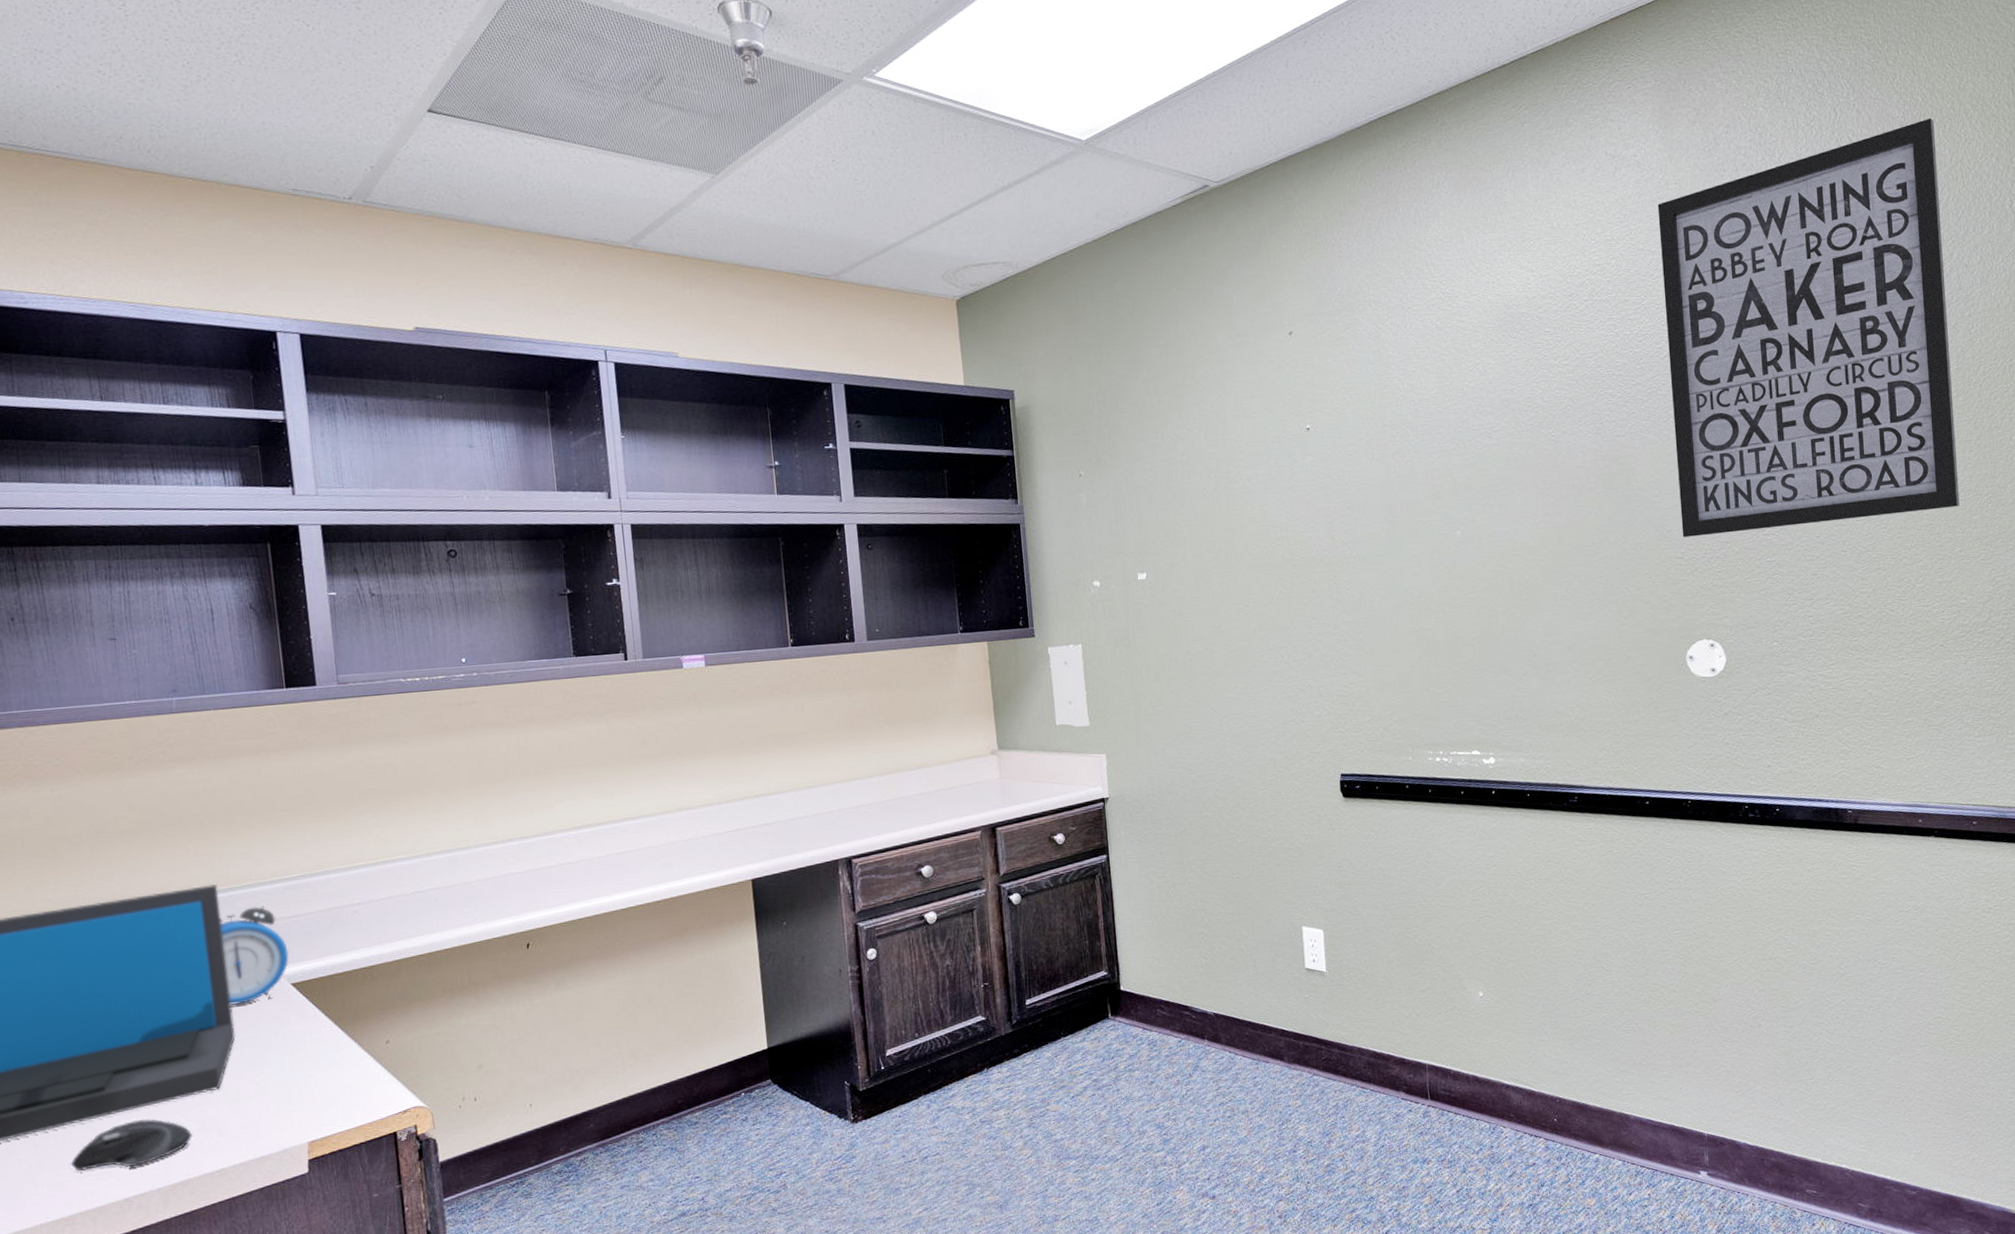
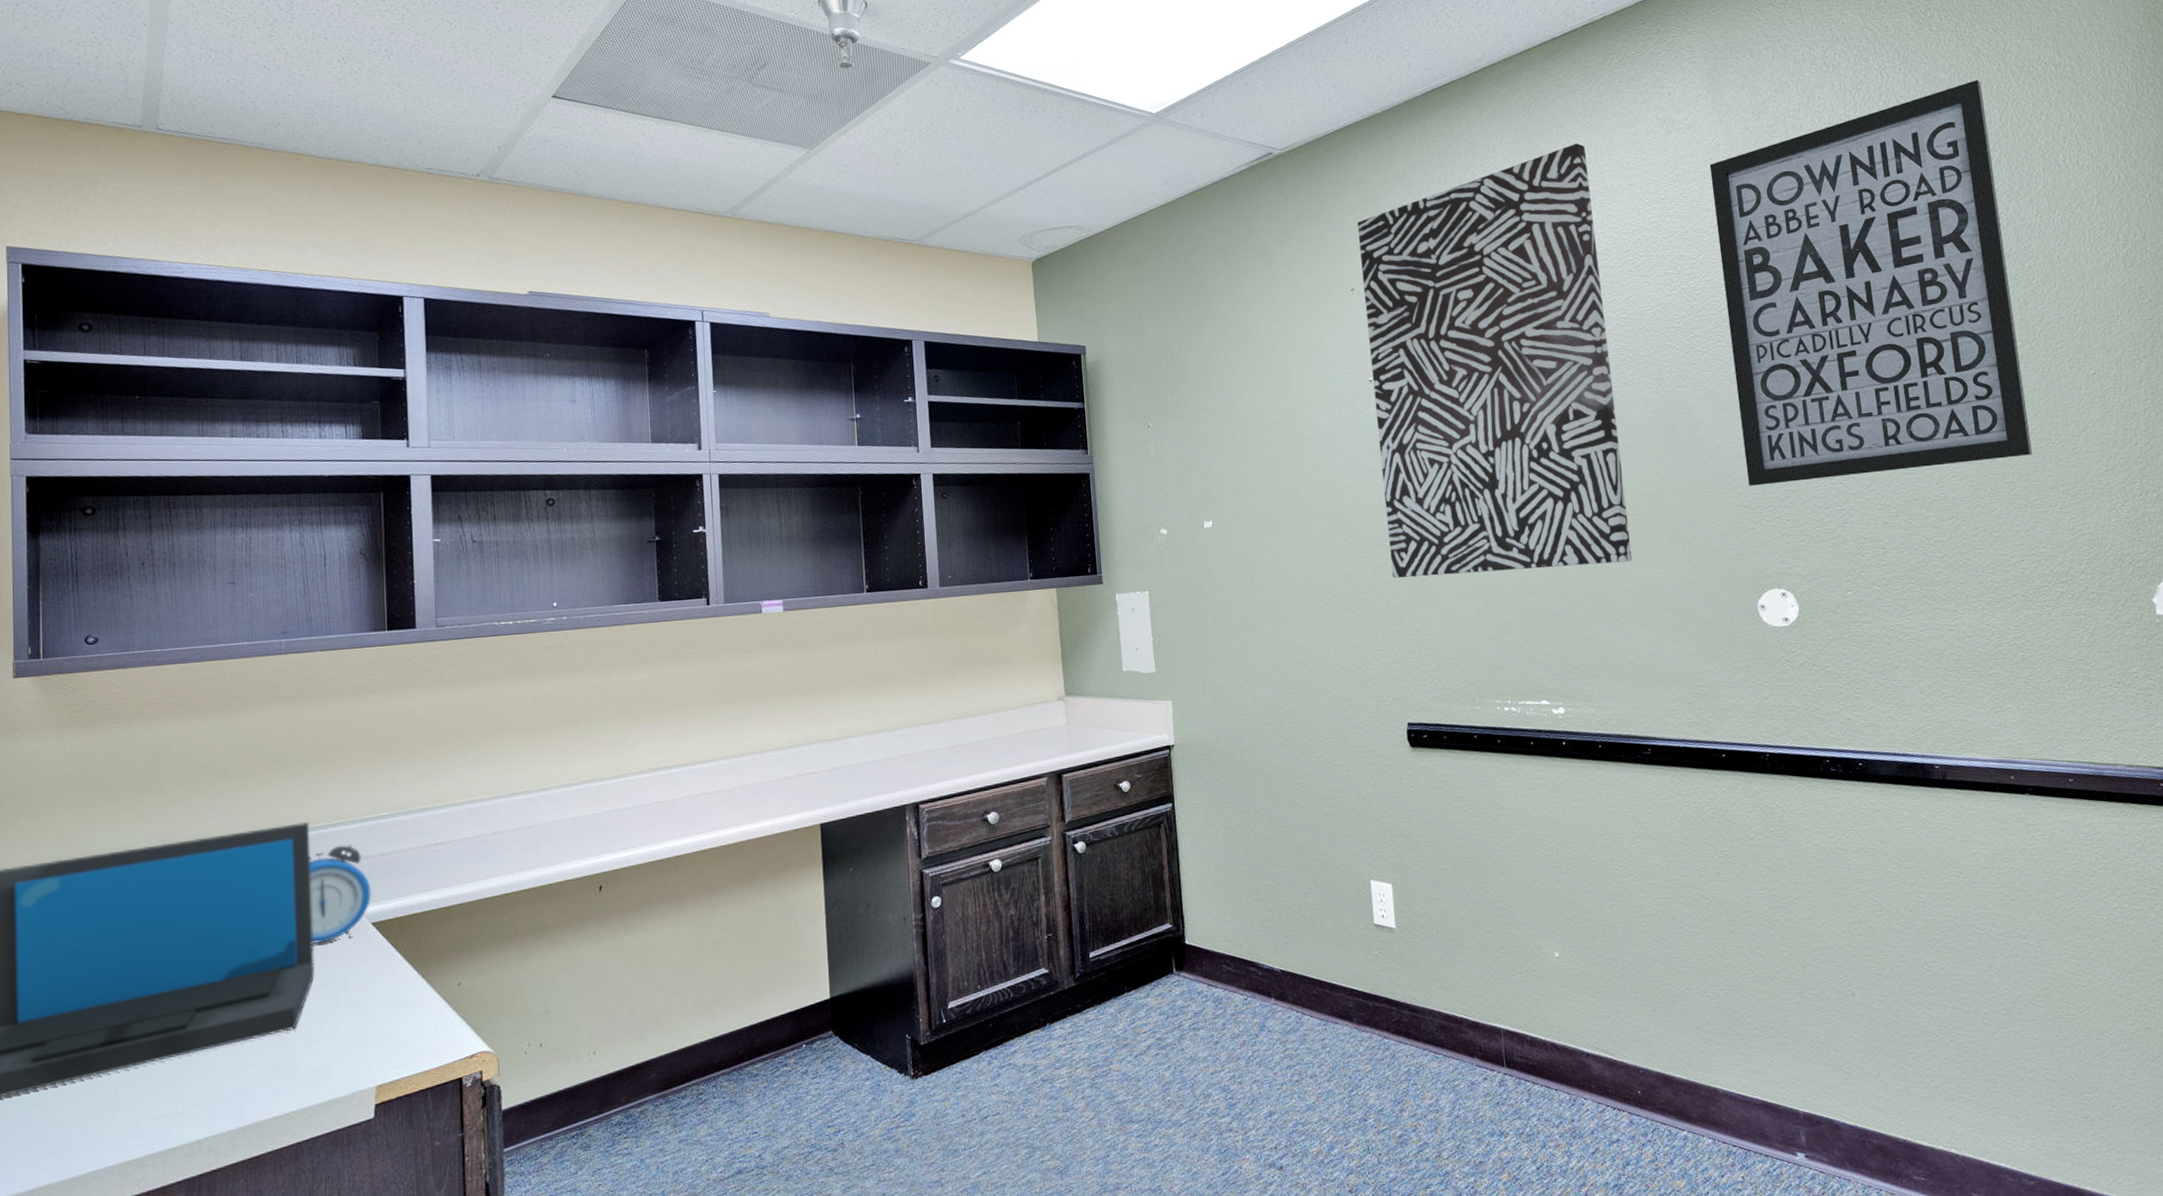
computer mouse: present [70,1118,194,1171] -> none [147,1058,267,1111]
wall art: none [1296,179,1566,631] -> present [1357,142,1633,578]

